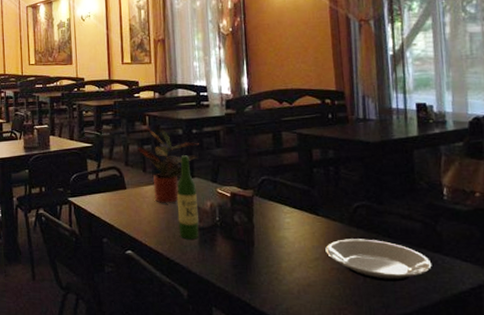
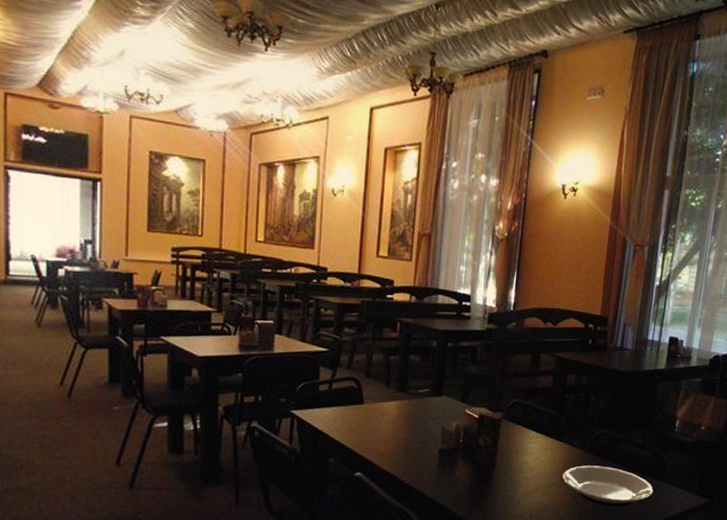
potted plant: present [137,127,199,203] -> none [383,335,453,422]
wine bottle: present [177,155,199,240] -> none [417,370,443,462]

